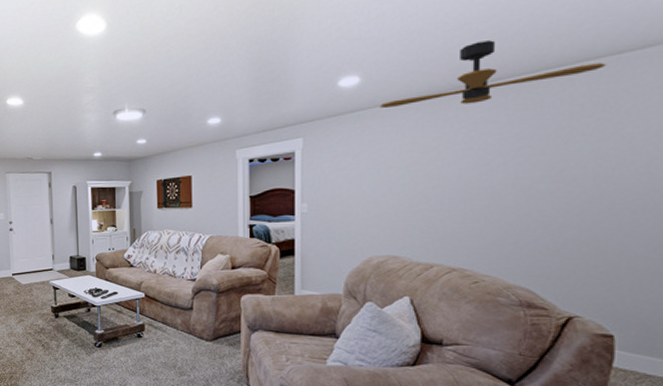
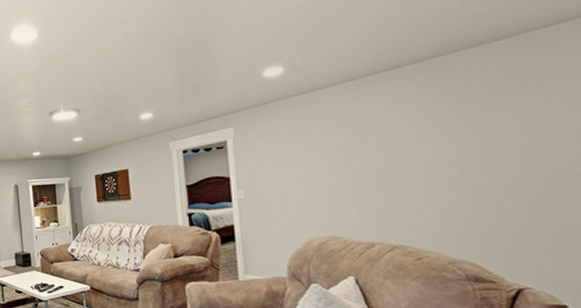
ceiling fan: present [379,40,607,108] -> none [304,25,522,95]

